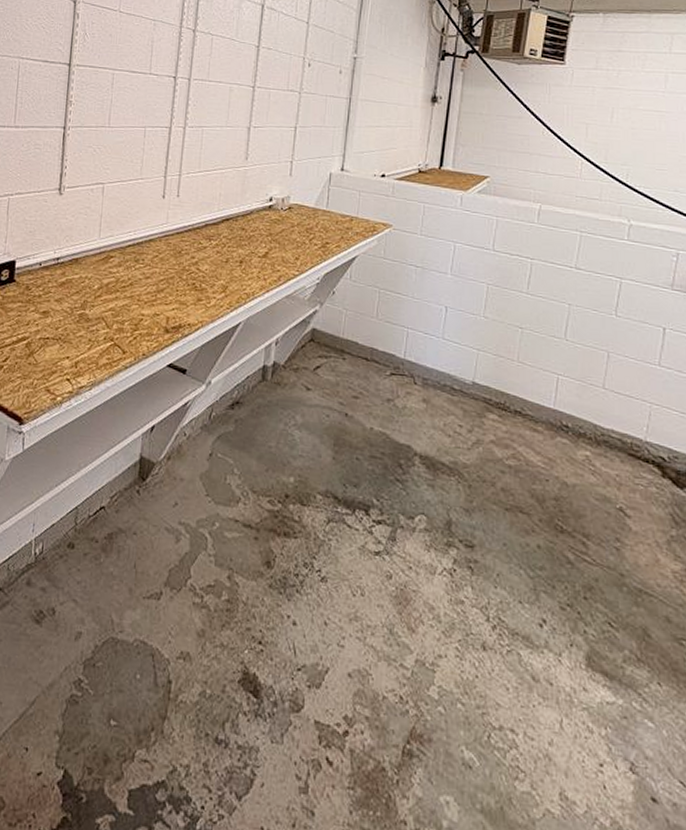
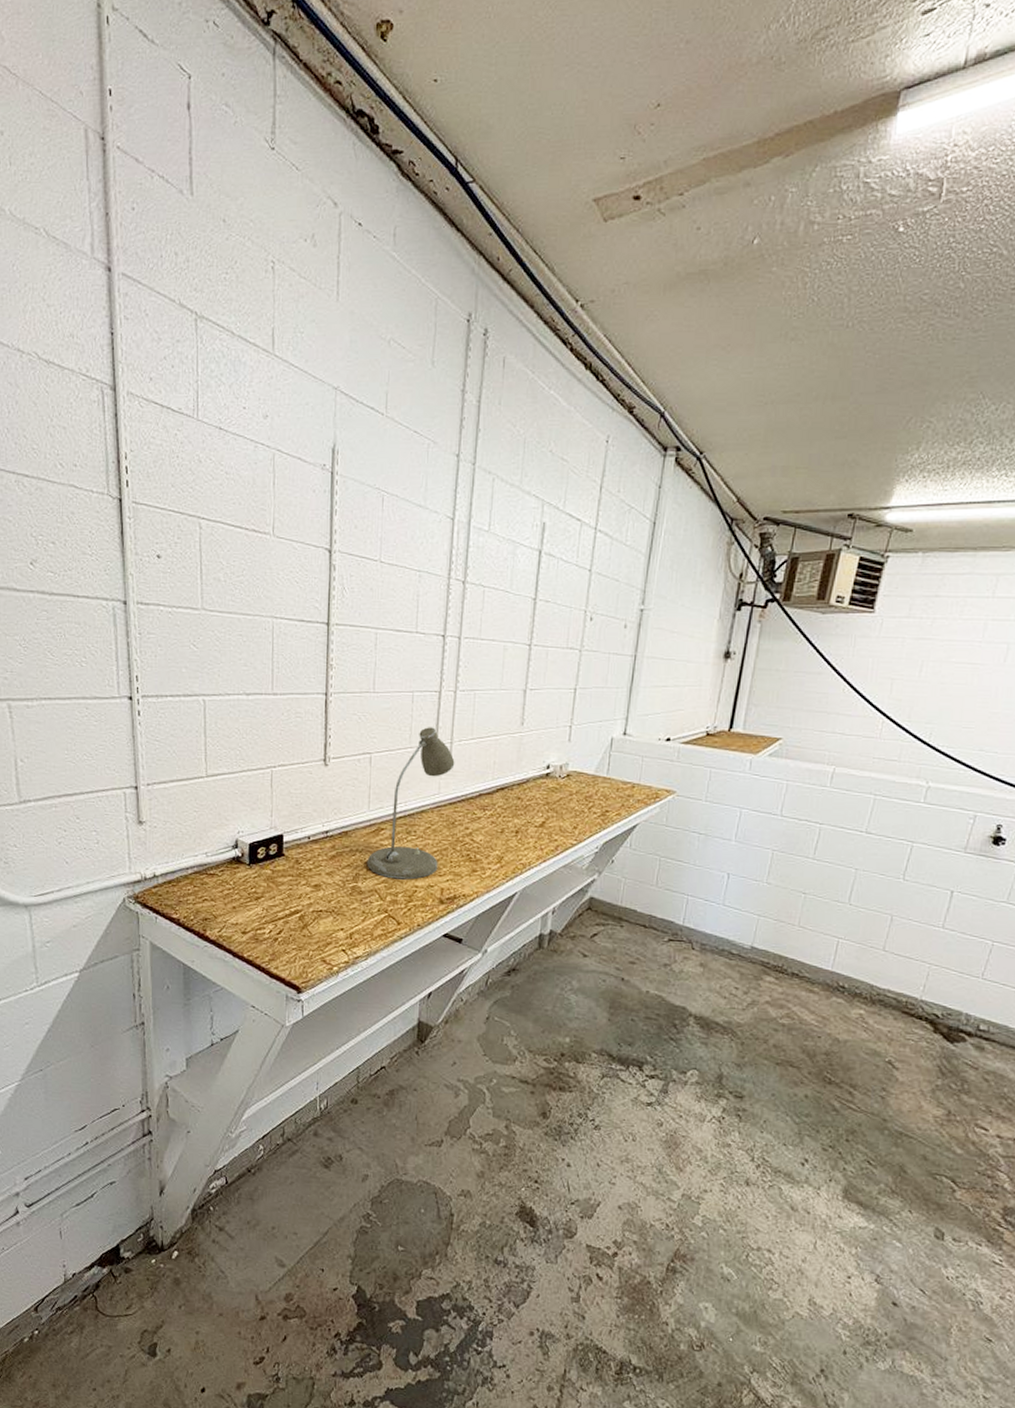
desk lamp: none [95,160,183,308] -> present [367,727,455,880]

